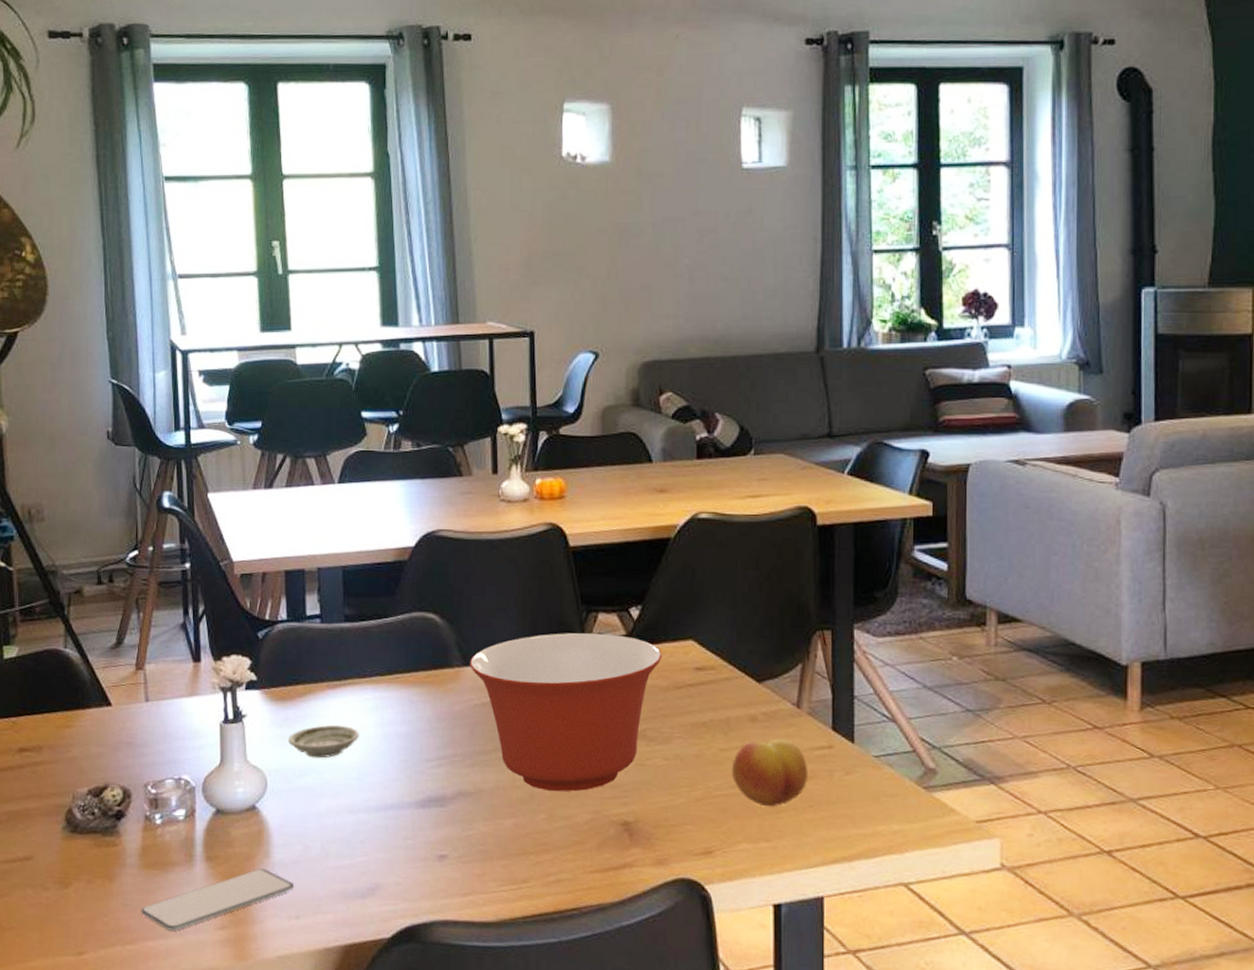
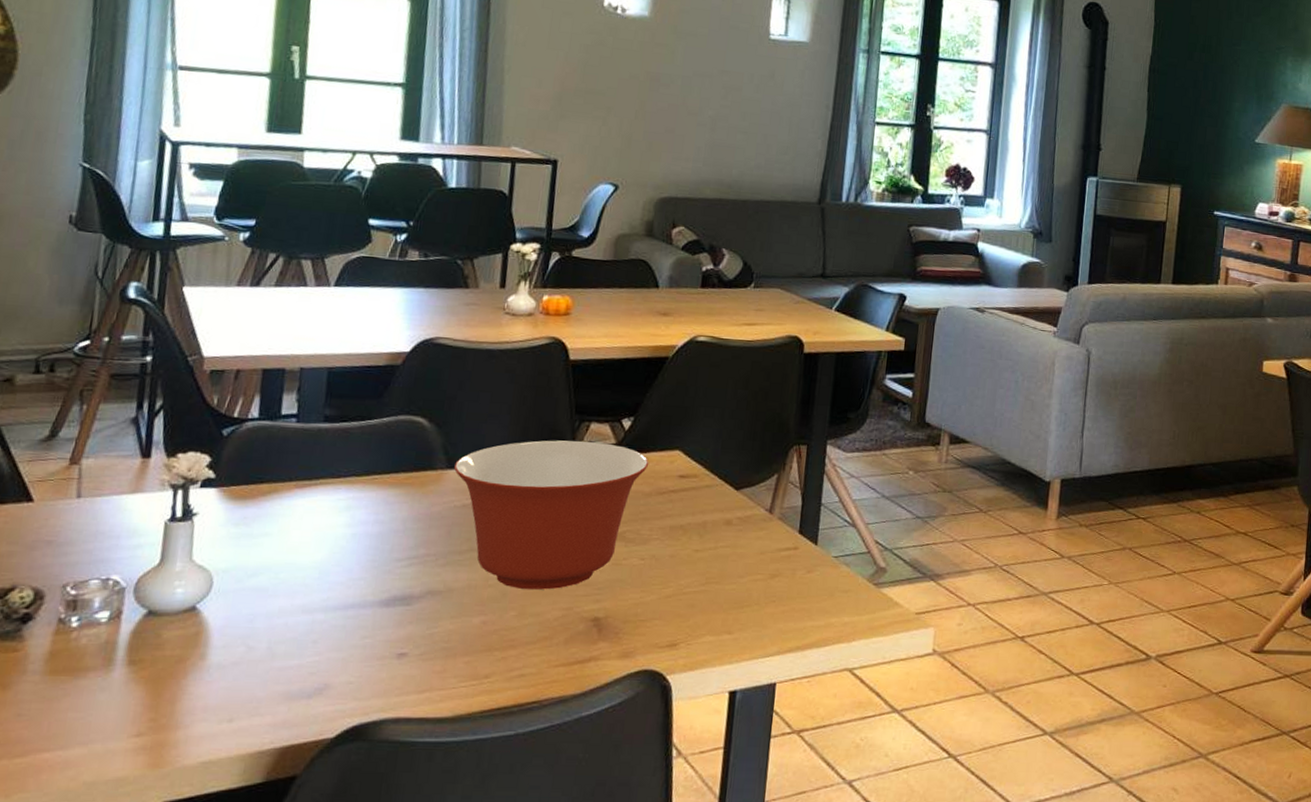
smartphone: present [141,869,294,931] -> none [38,672,230,741]
saucer: present [288,725,359,759] -> none [243,524,326,558]
fruit: present [731,739,809,807] -> none [702,541,774,603]

